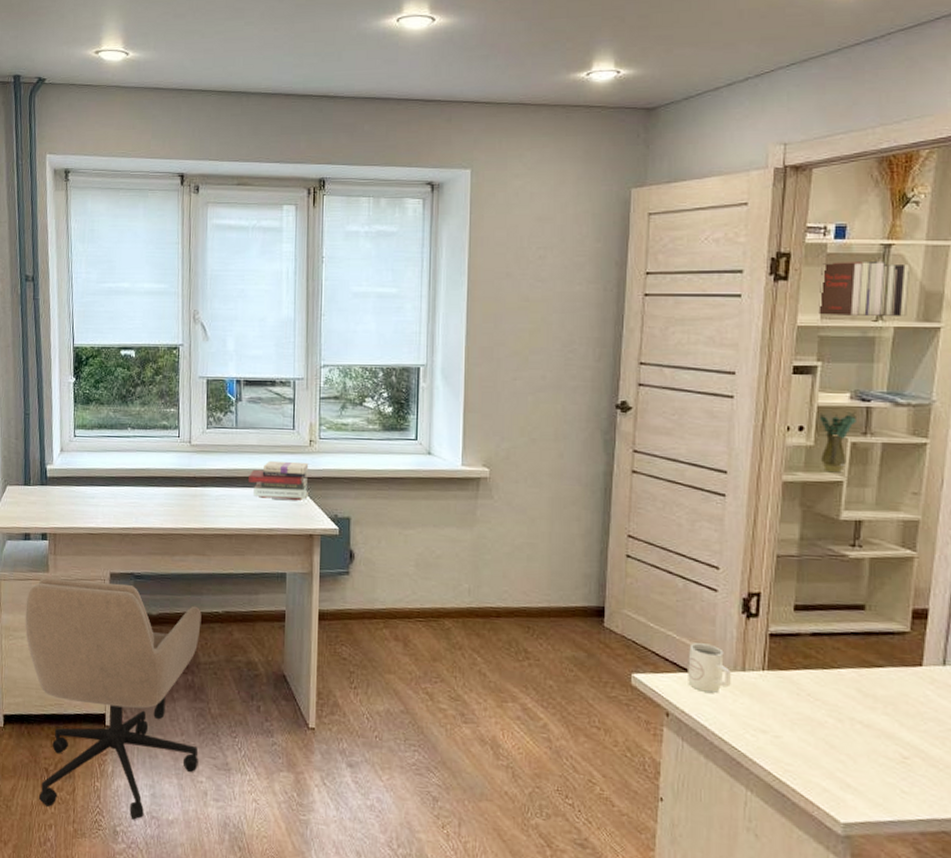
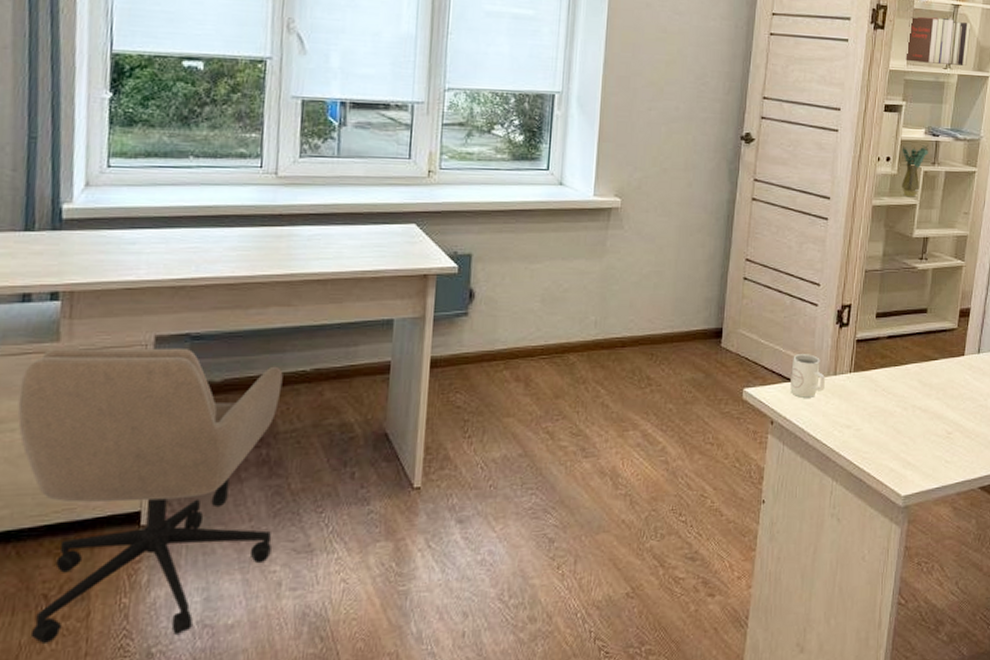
books: present [249,460,310,502] -> none [351,193,426,239]

